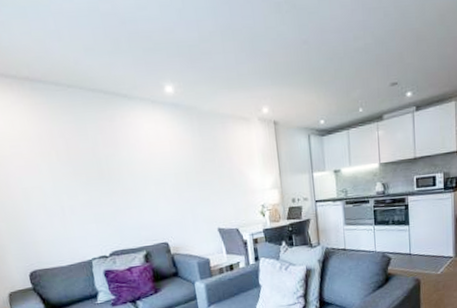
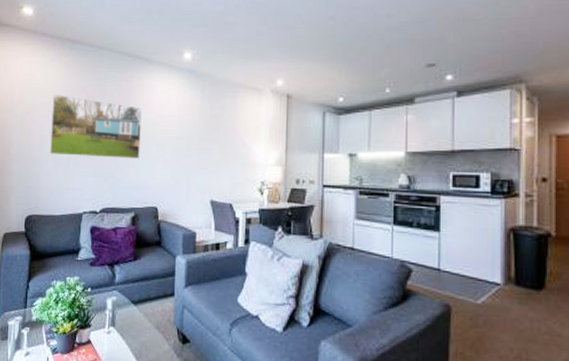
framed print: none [25,141,140,207] -> present [50,94,142,159]

